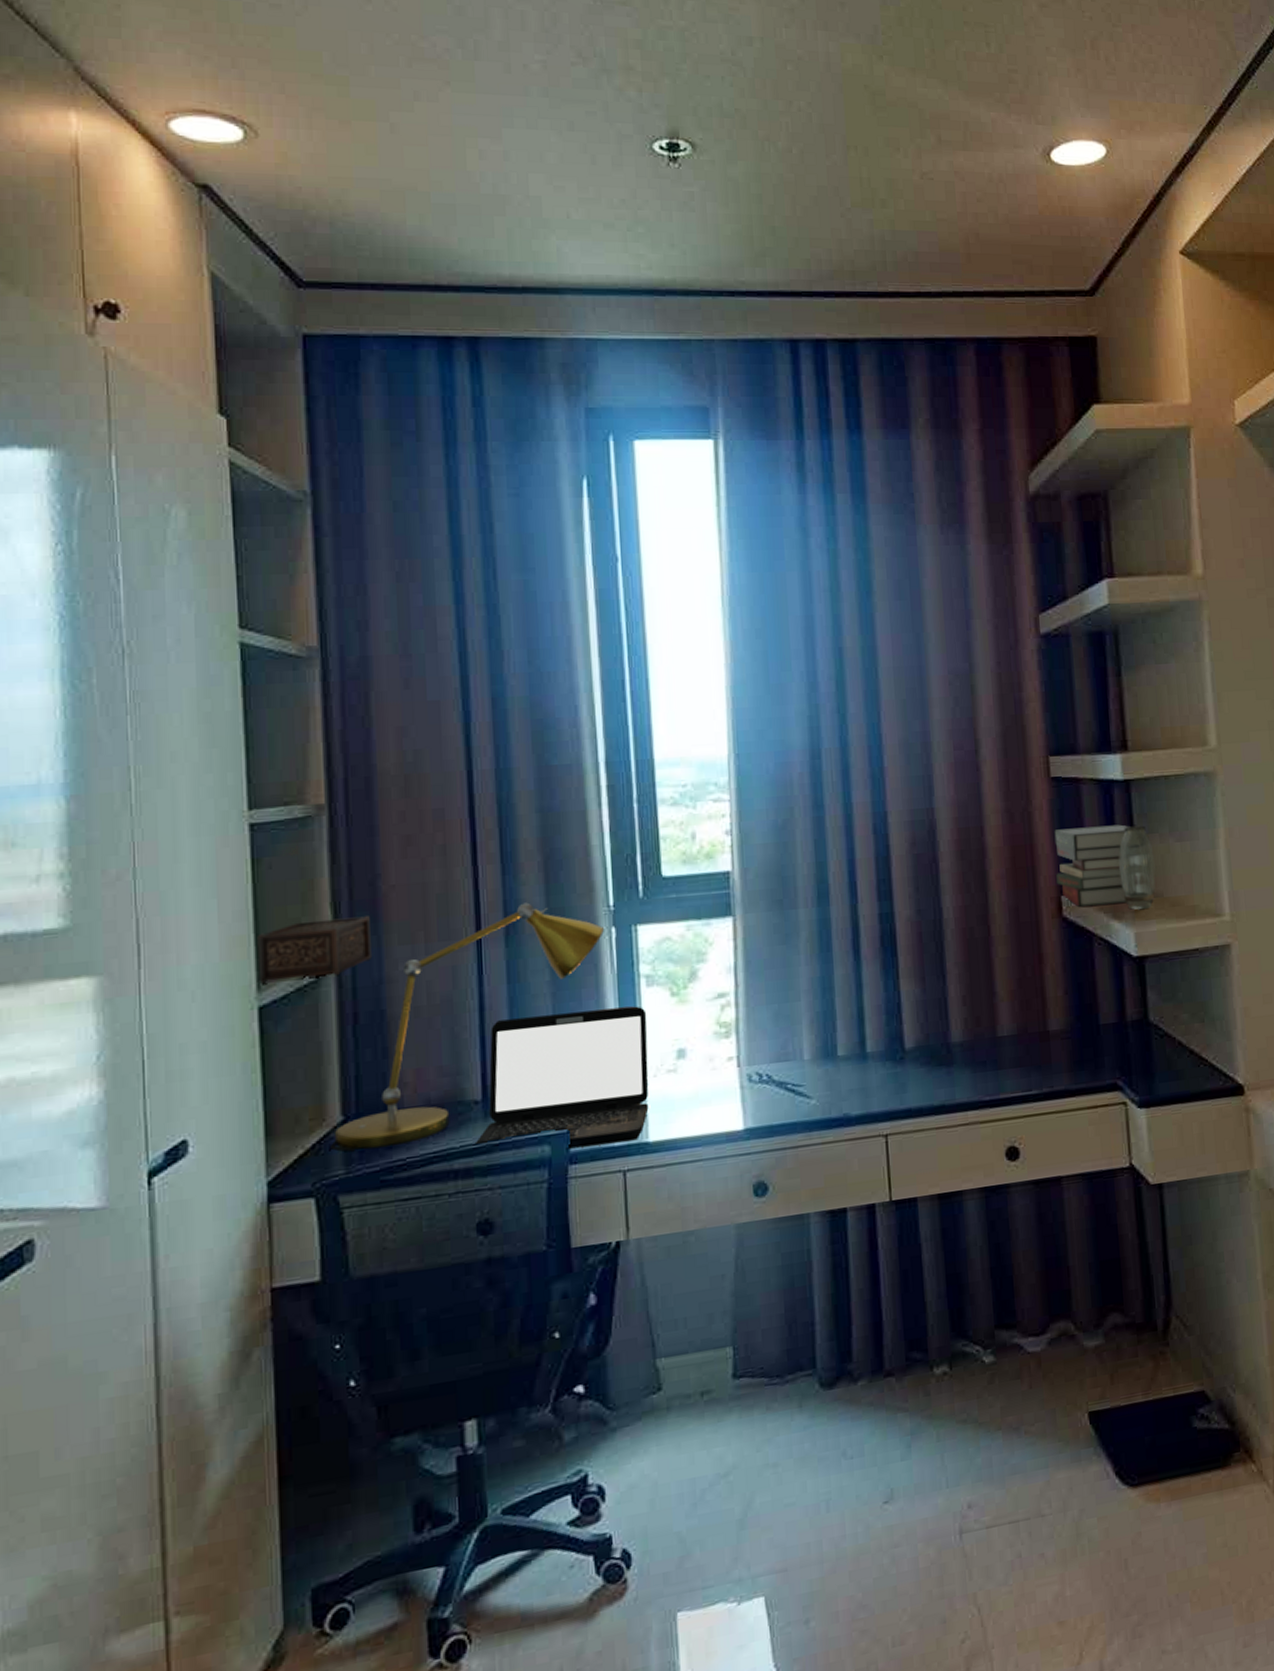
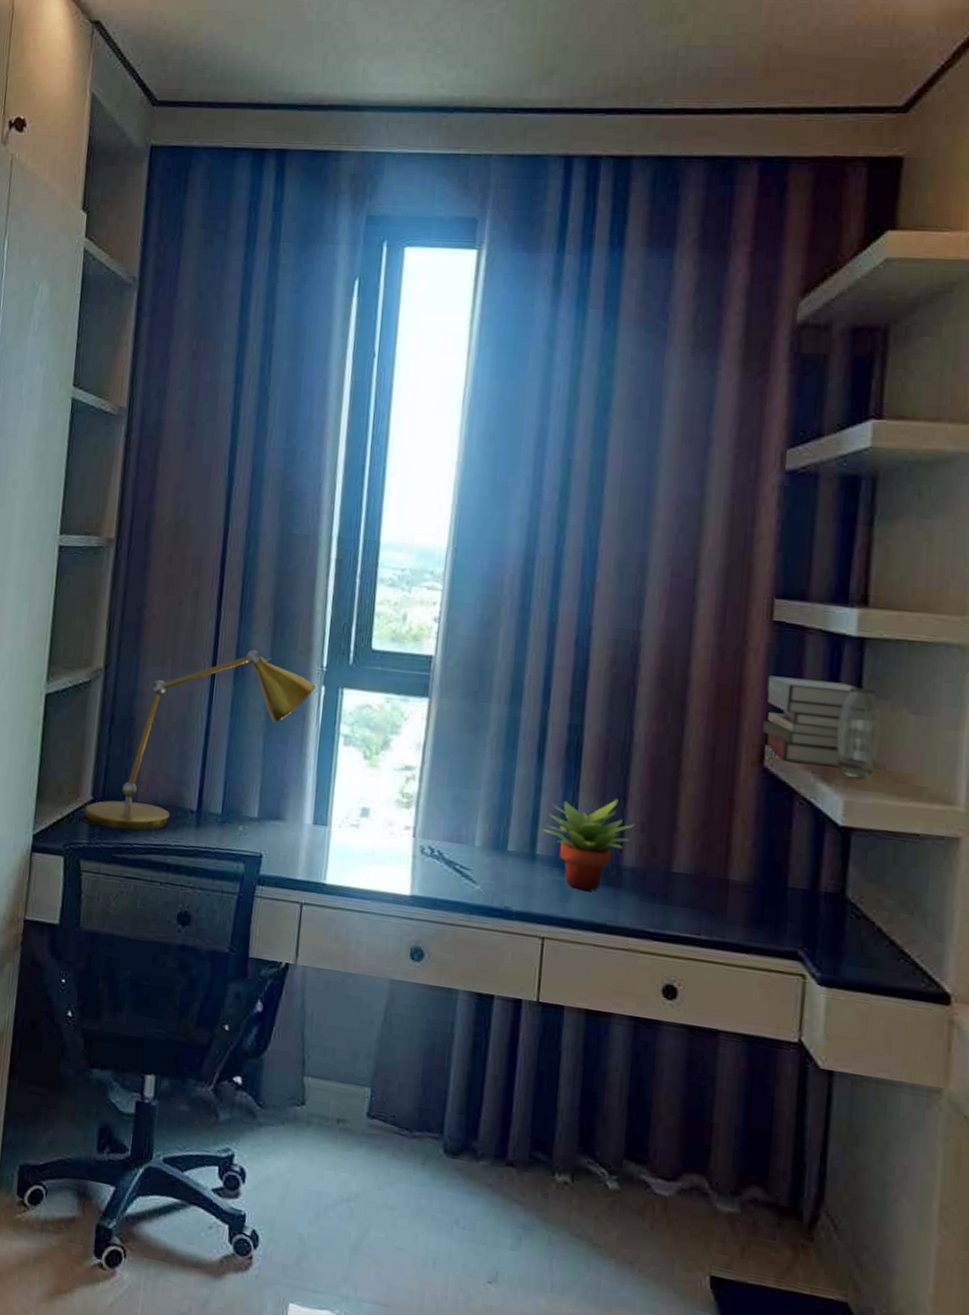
decorative box: present [257,916,373,984] -> none [49,631,134,682]
laptop: present [473,1006,649,1149] -> none [184,746,341,879]
succulent plant: none [869,978,957,1078] -> present [542,799,636,891]

